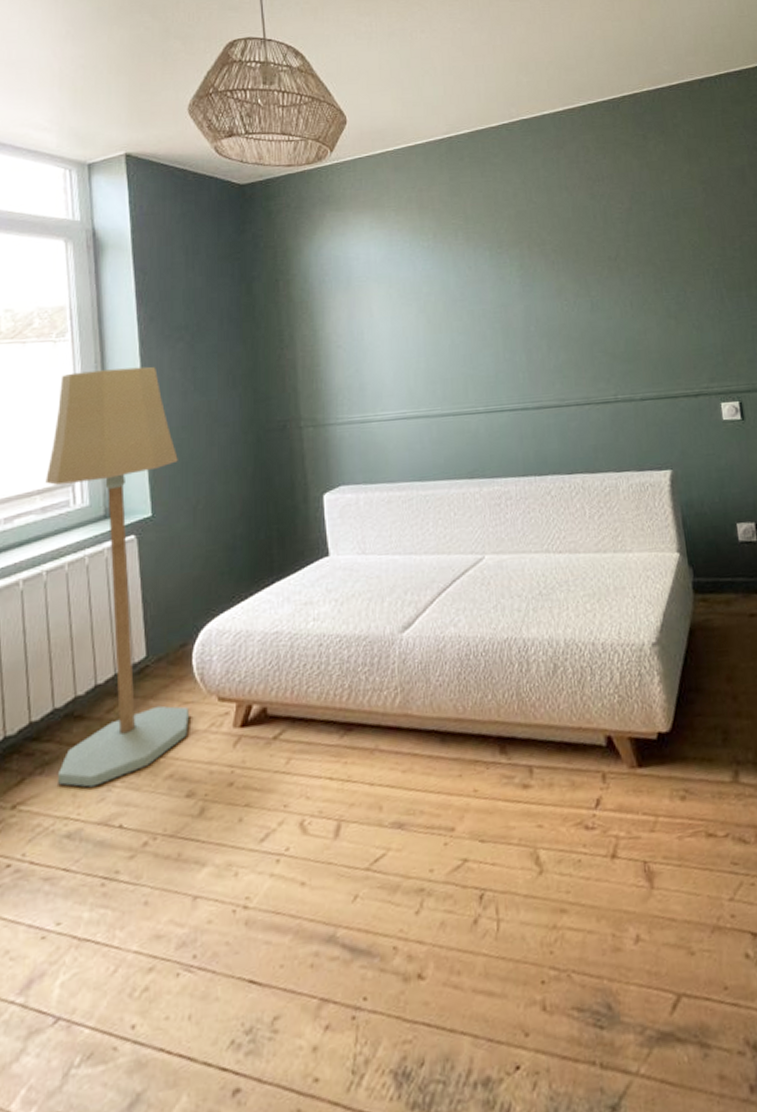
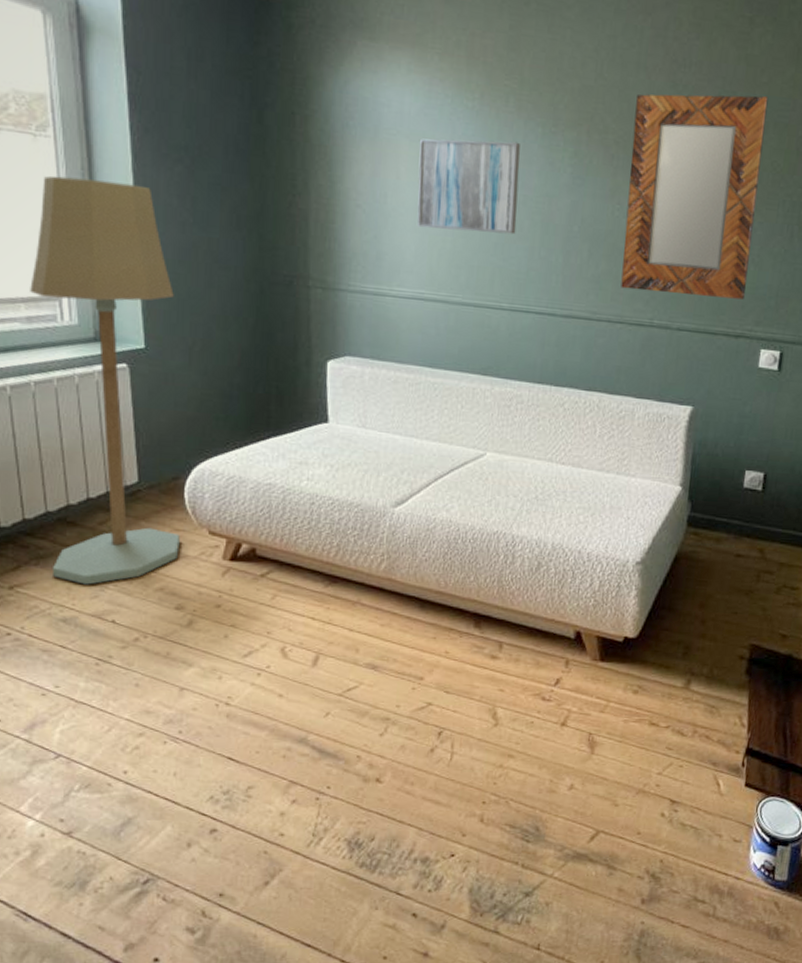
wall art: none [387,266,481,355] -> present [417,138,520,235]
home mirror: none [564,191,695,373] -> present [621,94,769,300]

